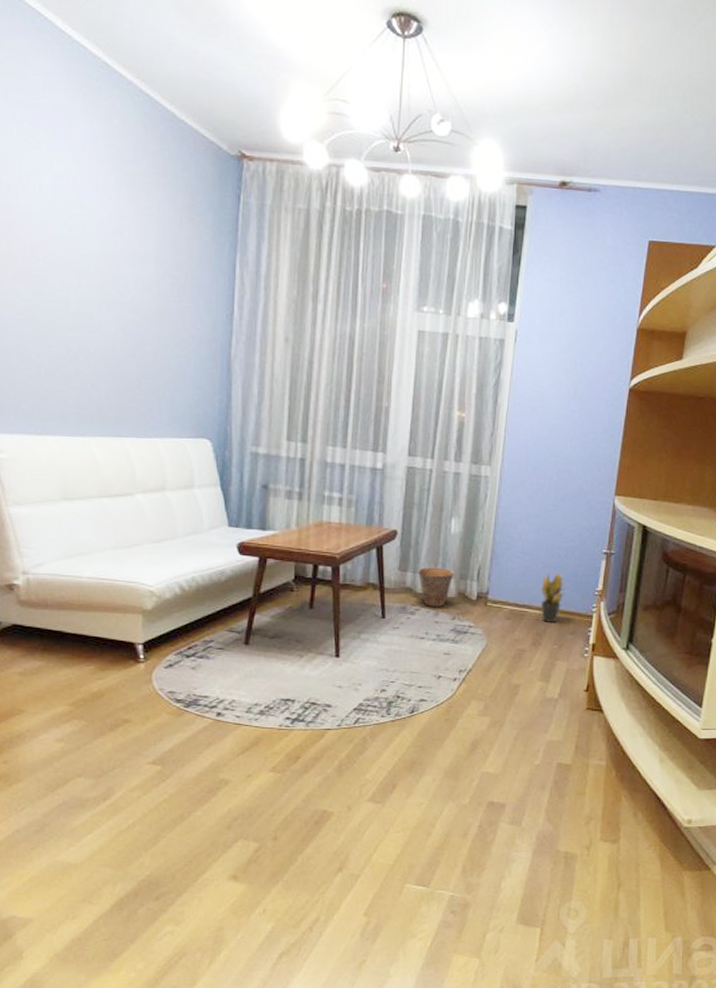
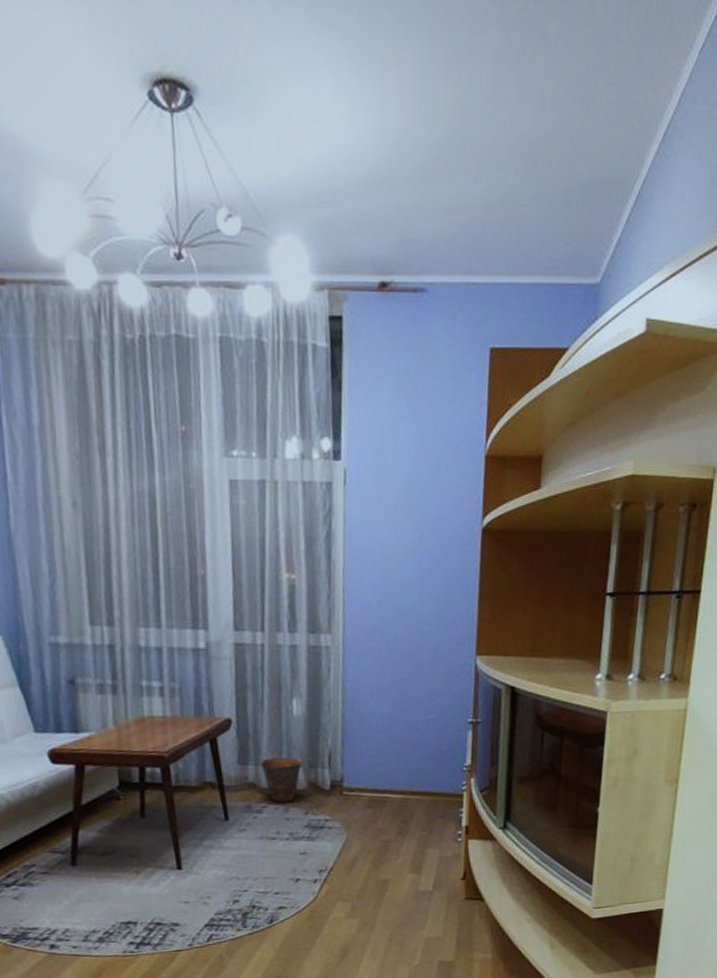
potted plant: present [540,571,567,622] -> none [401,749,431,807]

